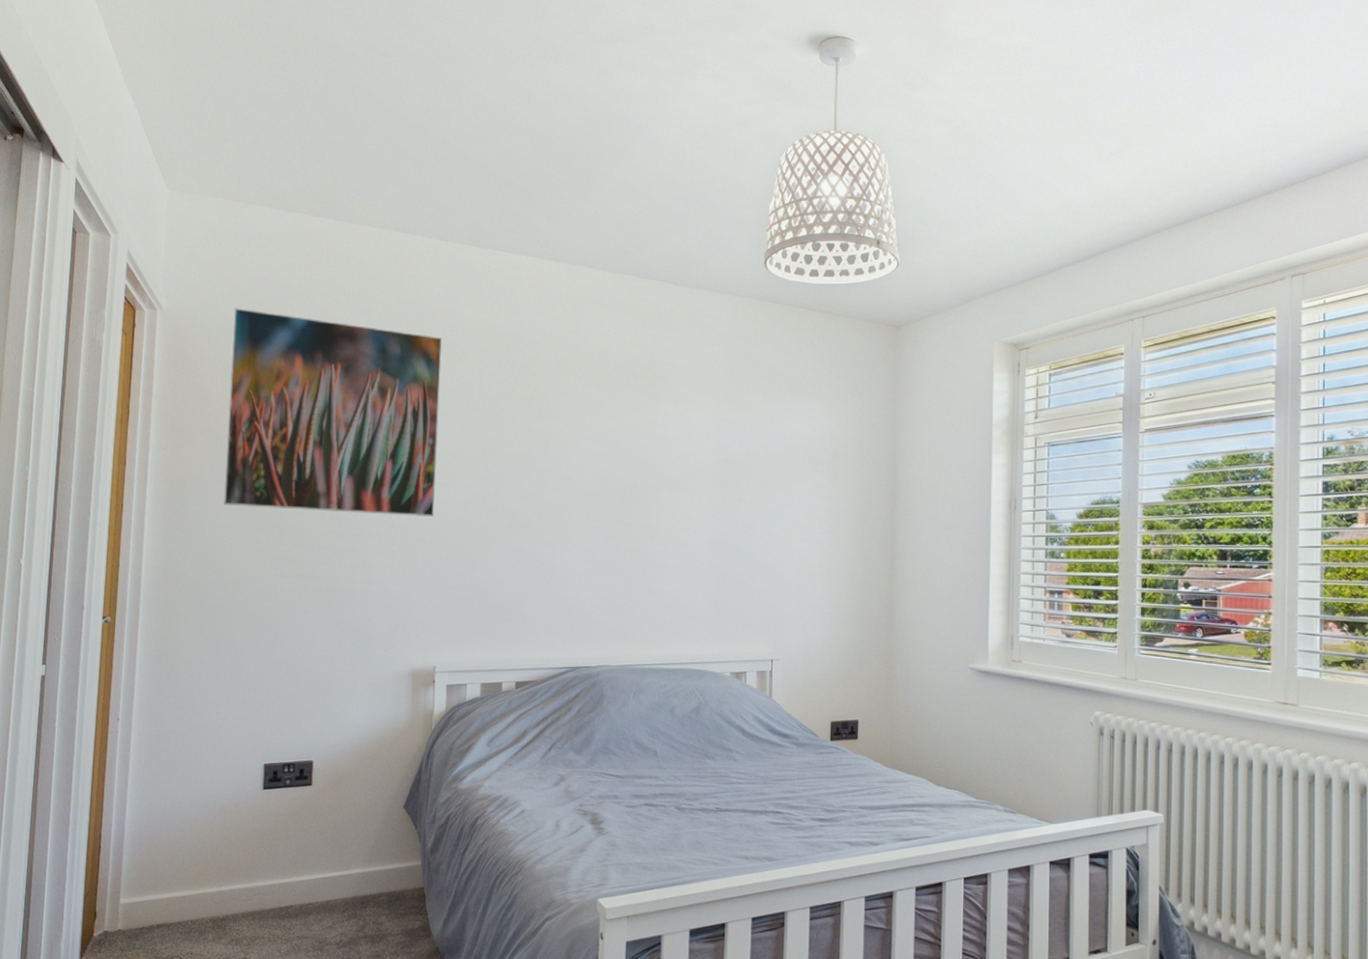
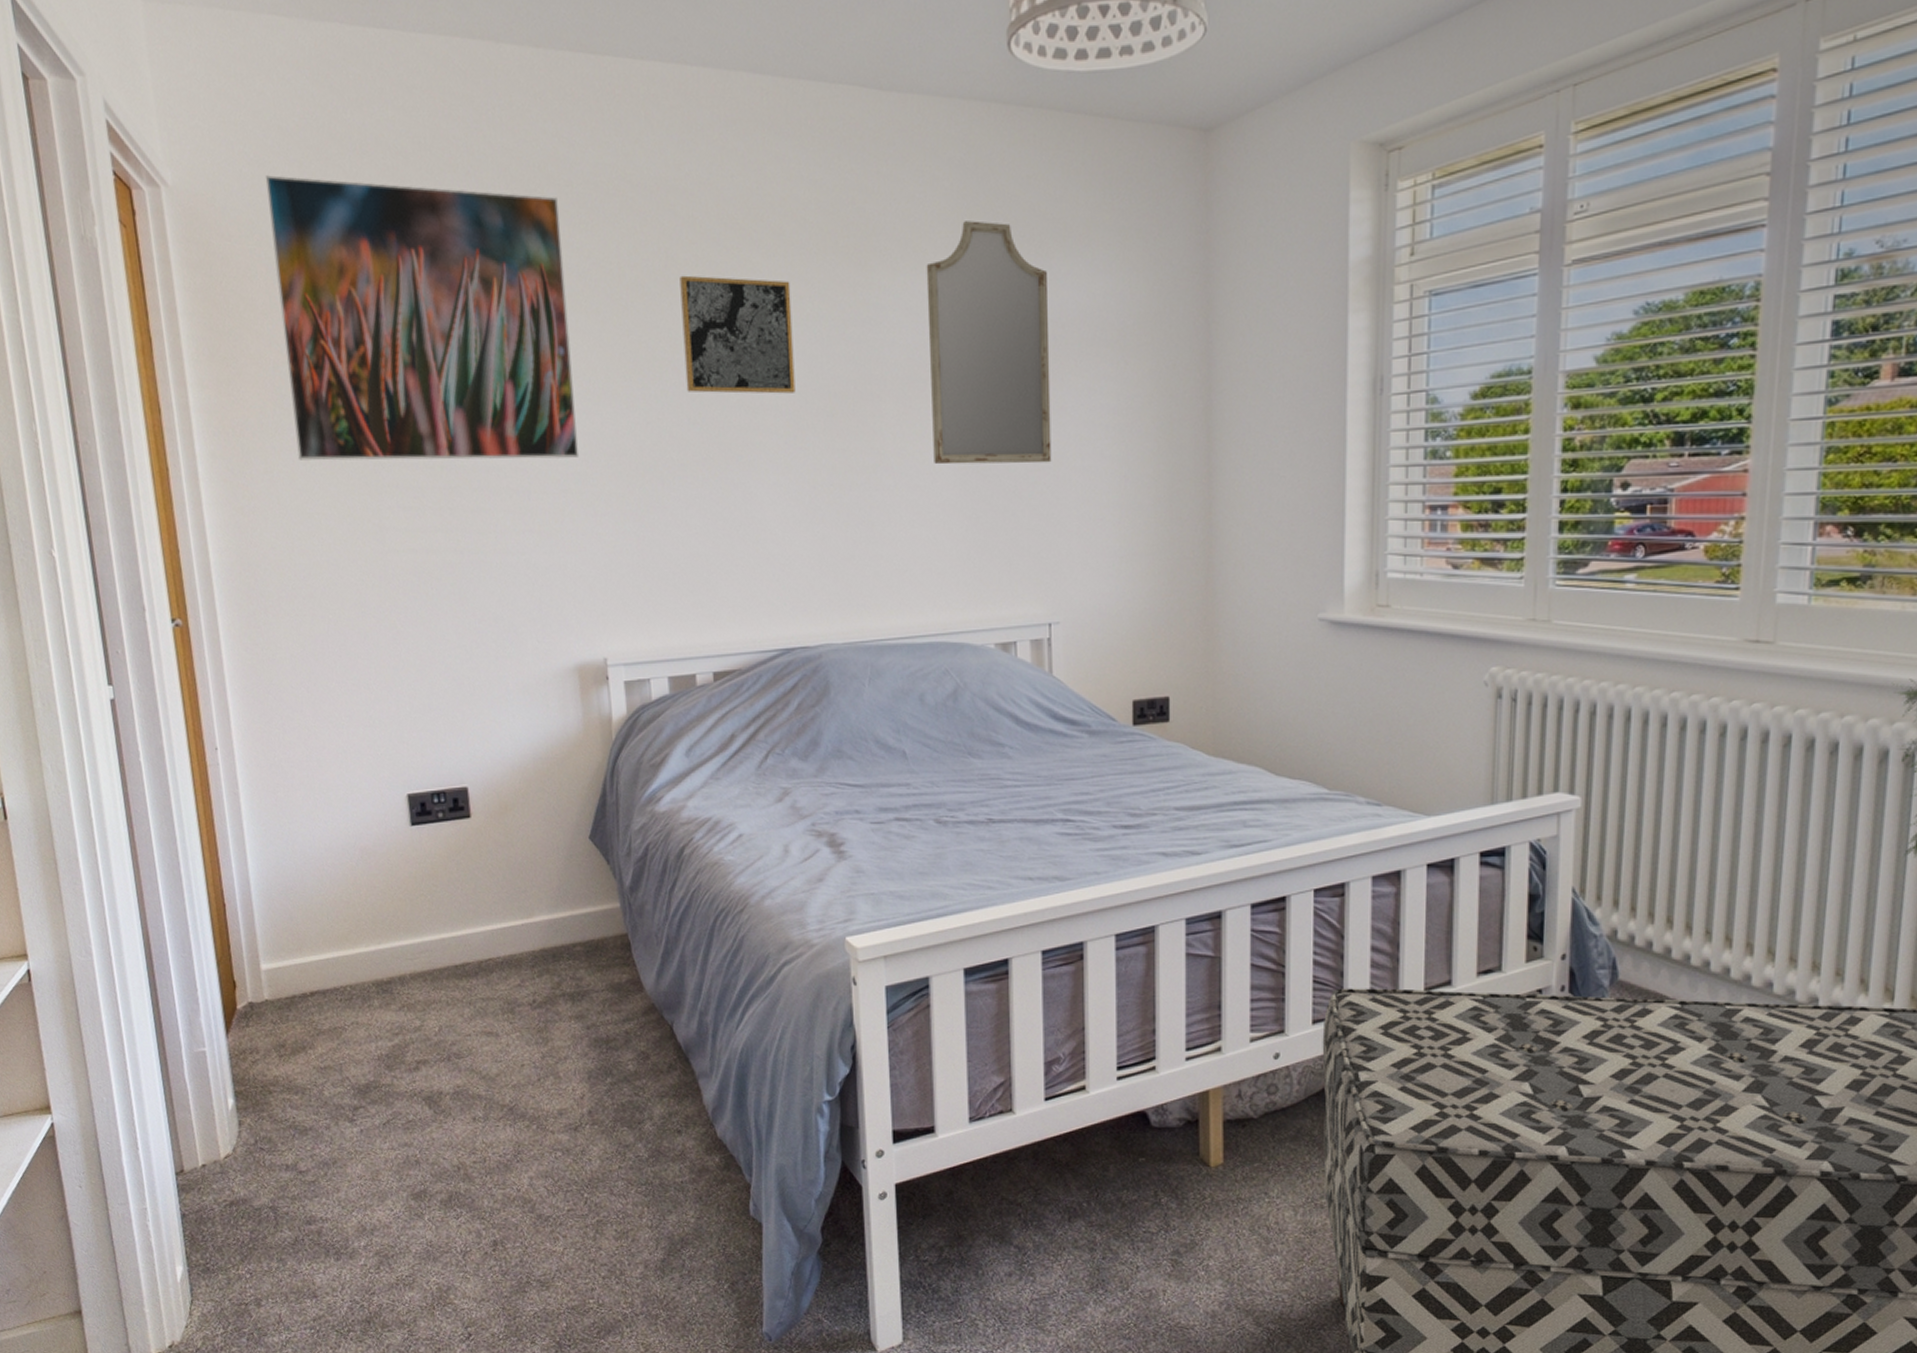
wall art: none [519,396,601,482] -> present [680,275,796,394]
home mirror: none [694,374,783,543] -> present [926,221,1052,465]

